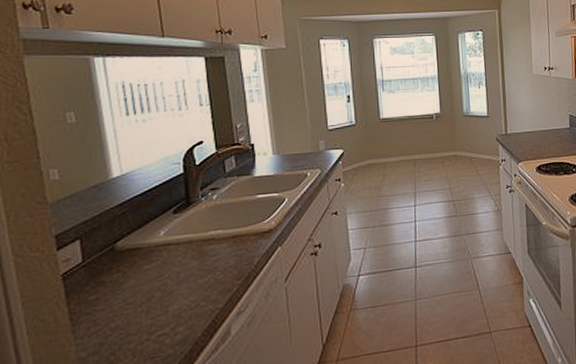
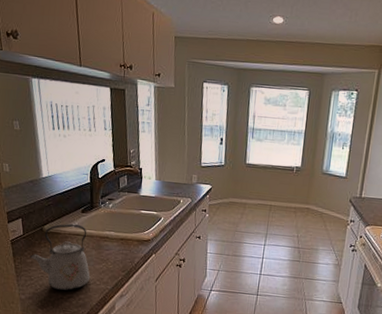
kettle: none [93,230,191,330] -> present [29,223,90,291]

